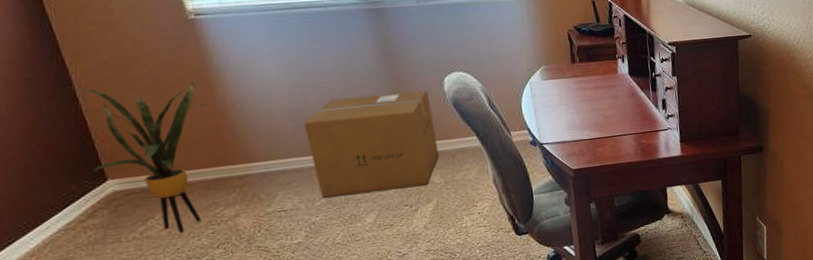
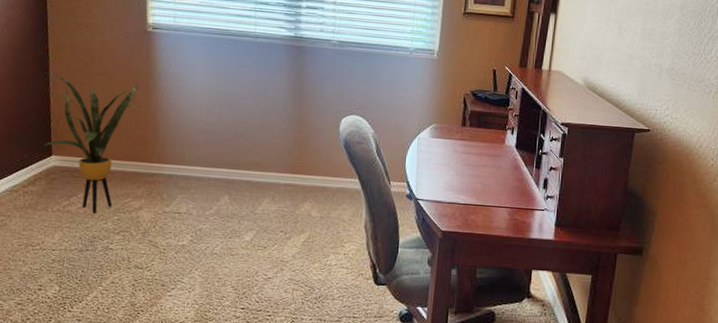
box: present [304,90,439,199] -> none [212,120,325,217]

